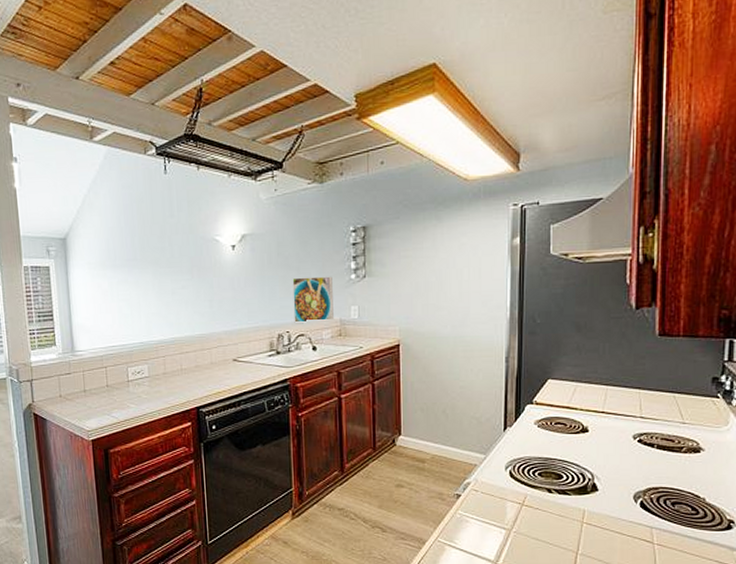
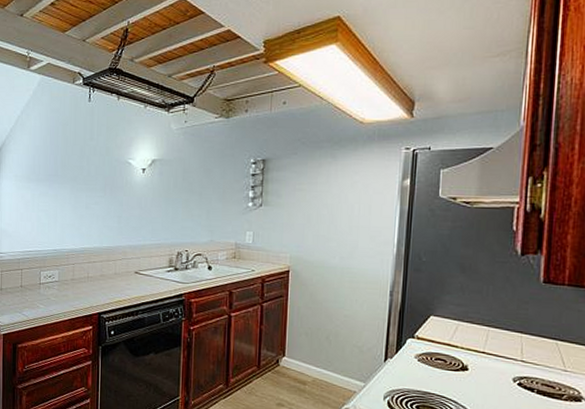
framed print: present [292,276,334,324] -> none [193,201,231,245]

